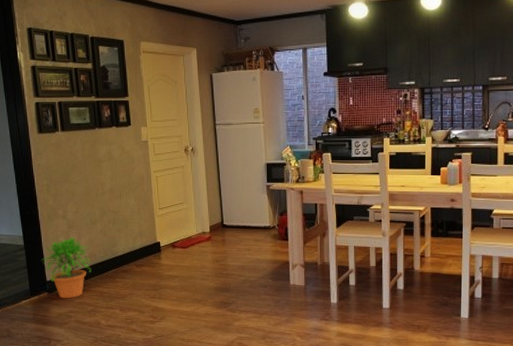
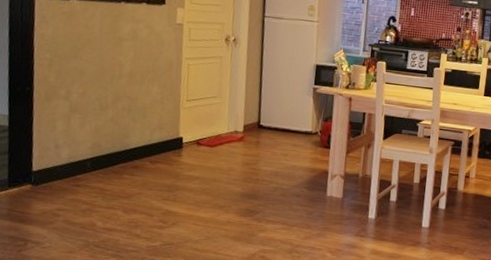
potted plant: present [41,237,92,299] -> none [29,122,95,194]

